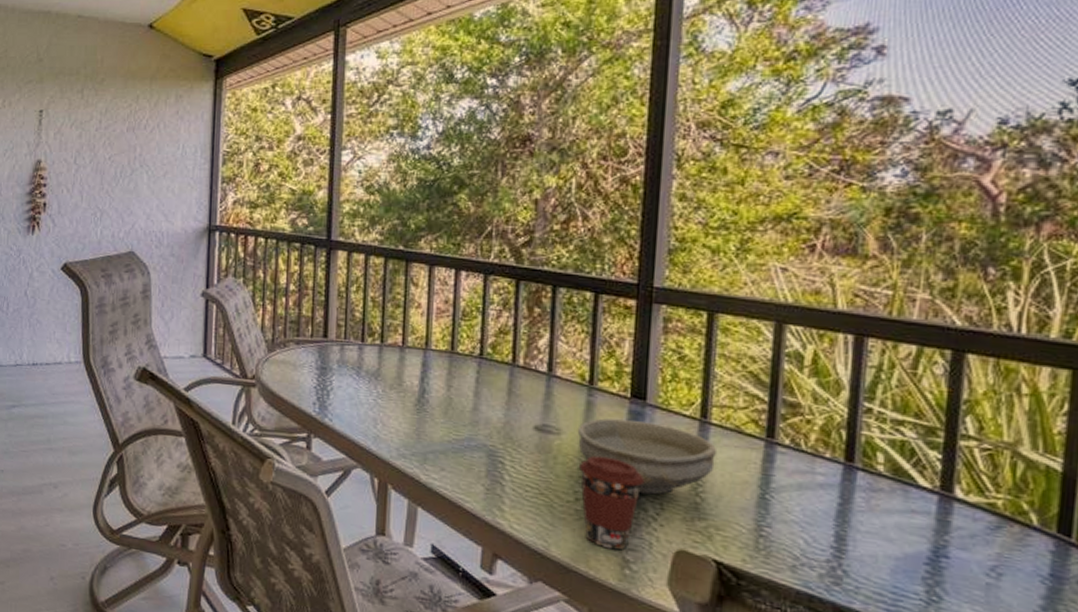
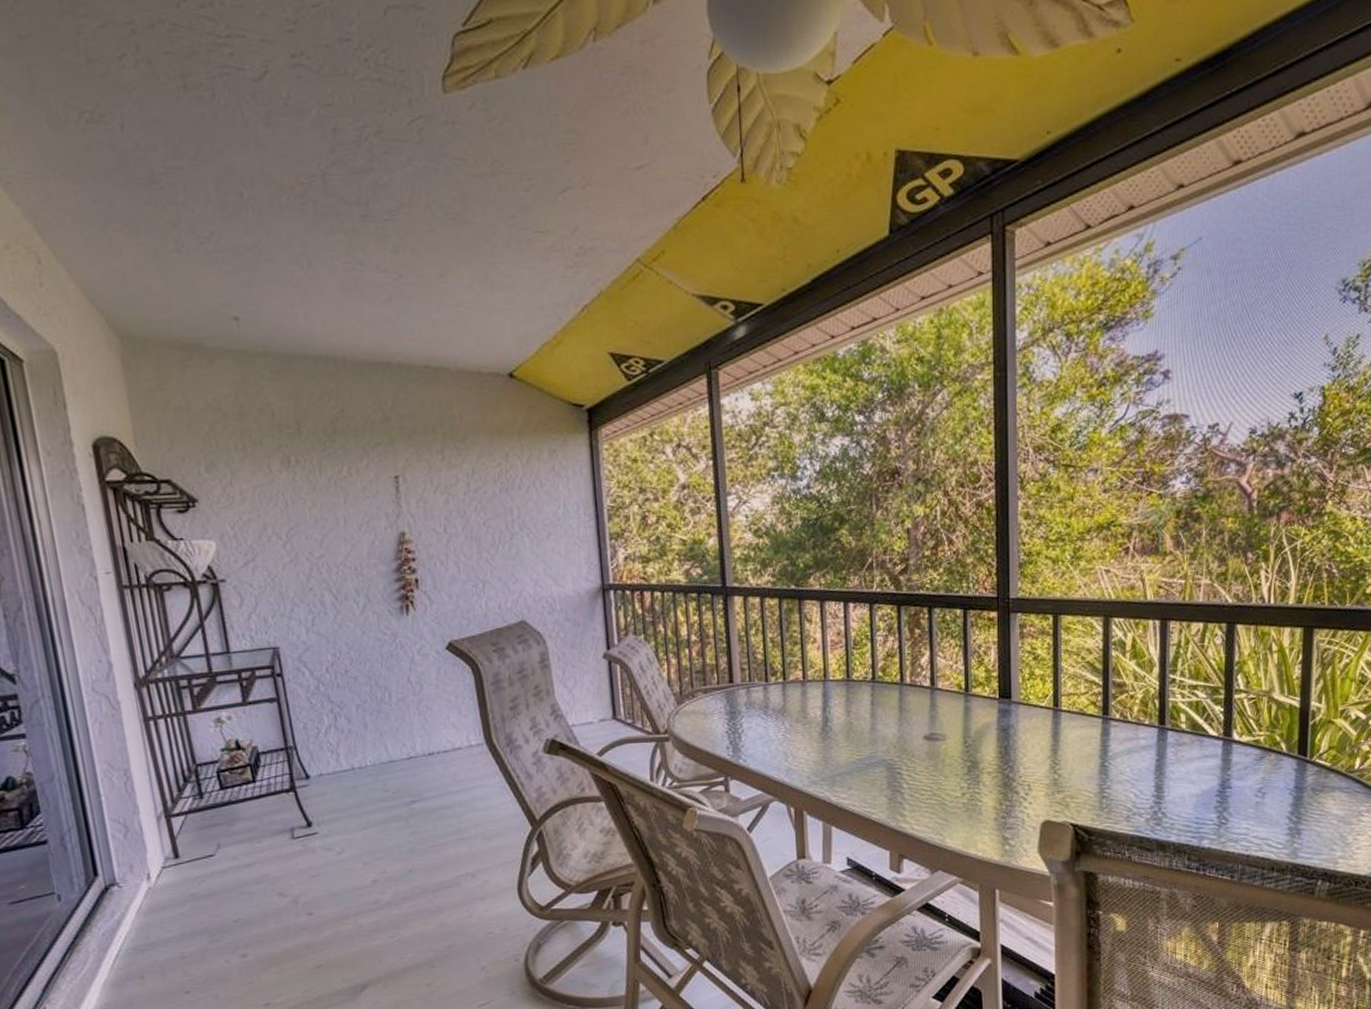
bowl: present [577,418,718,495] -> none [959,717,1068,779]
coffee cup: present [578,455,645,550] -> none [962,752,1015,831]

